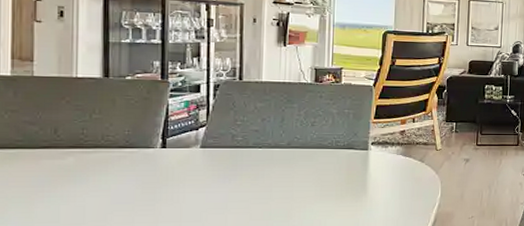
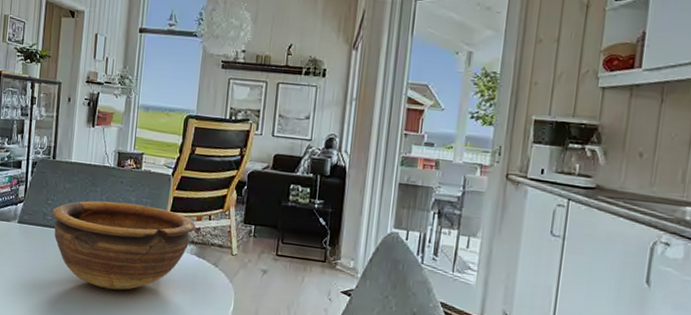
bowl: none [243,115,401,199] -> present [52,201,196,291]

